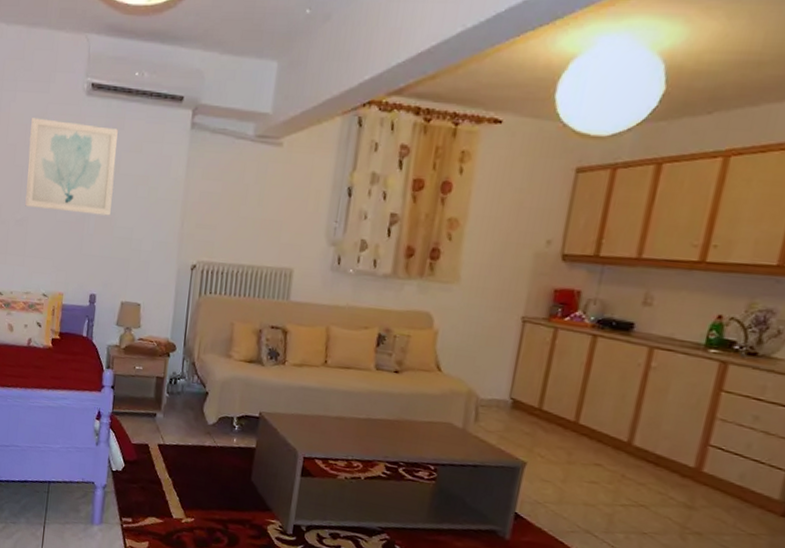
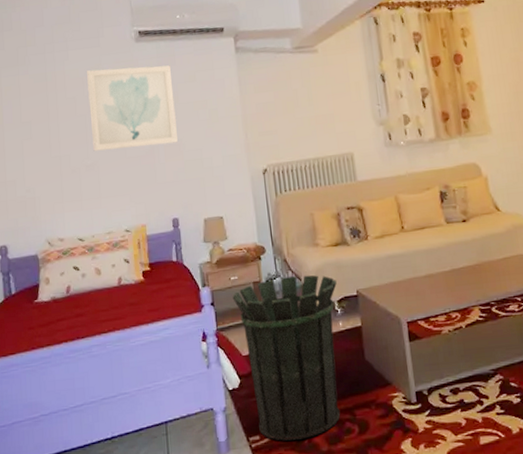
waste bin: none [133,378,241,535] -> present [232,275,341,441]

